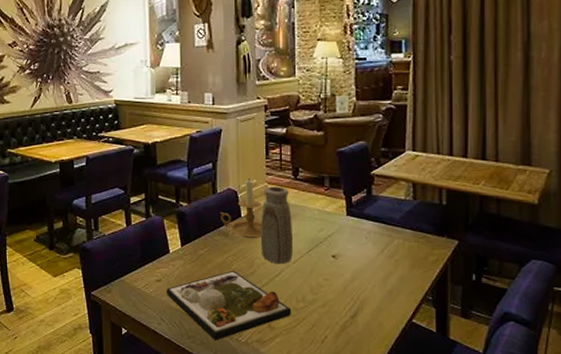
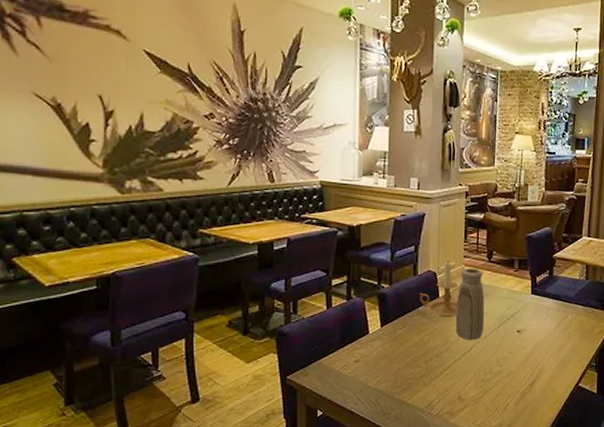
dinner plate: present [166,270,292,340] -> none [364,348,480,415]

